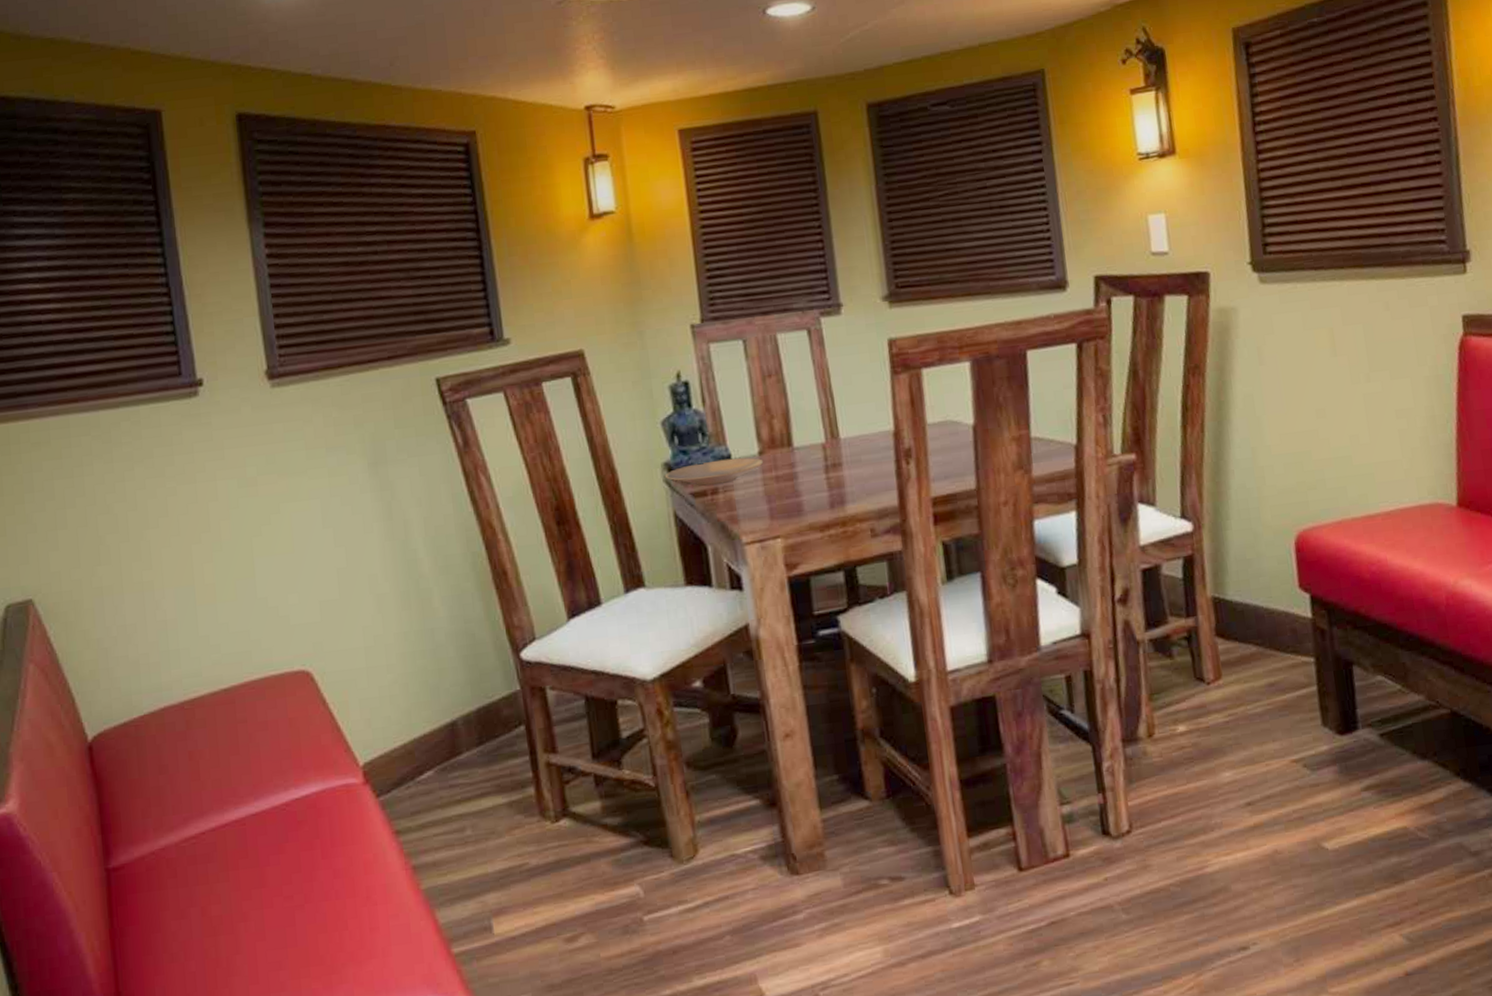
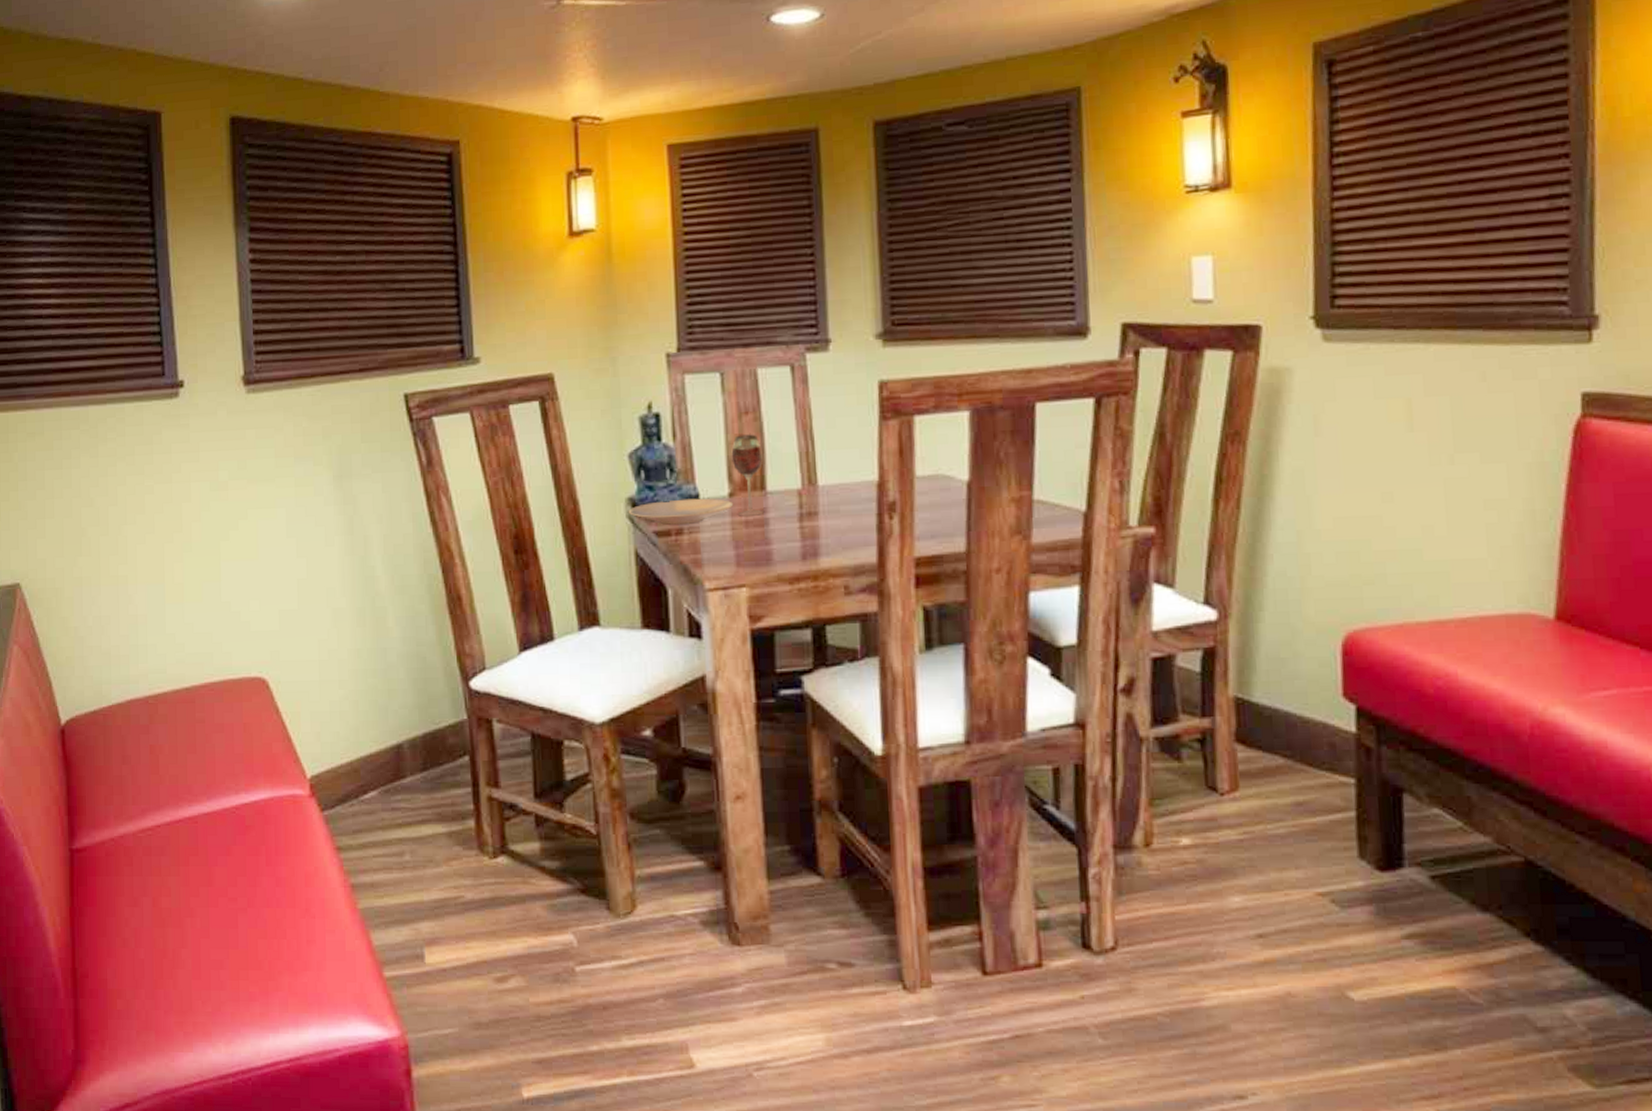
wineglass: none [758,395,792,473] -> present [731,434,764,517]

